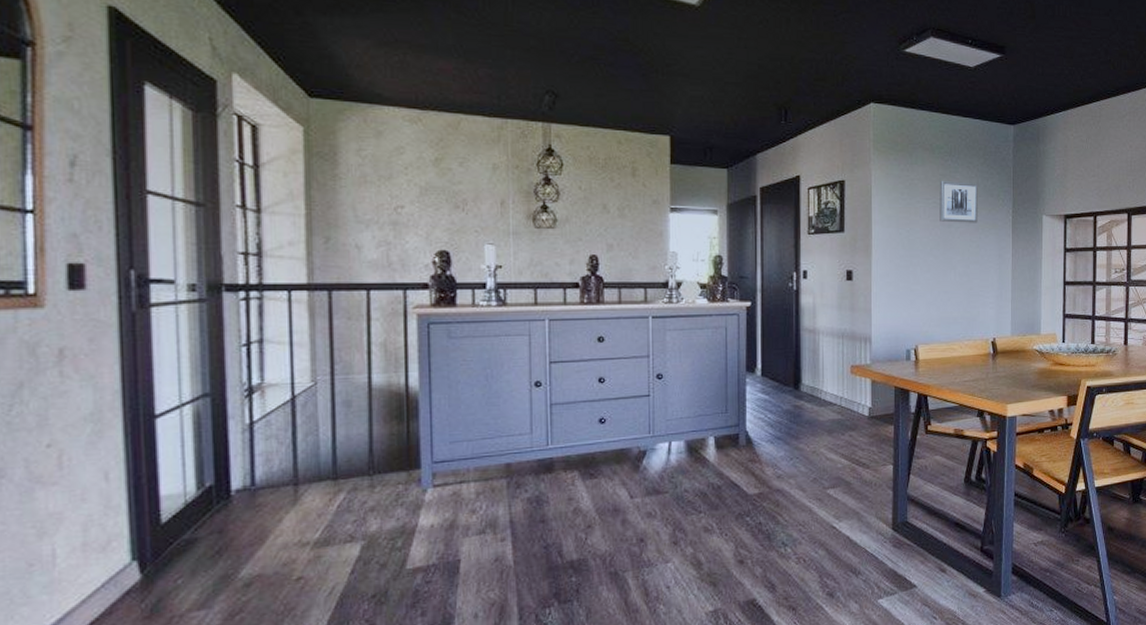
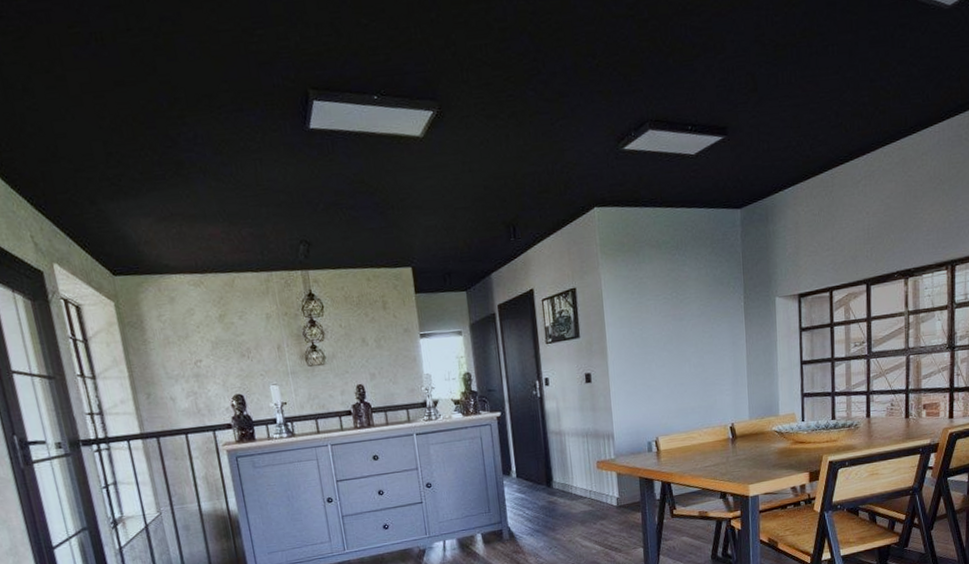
wall art: present [939,180,979,223] -> none [668,273,709,317]

